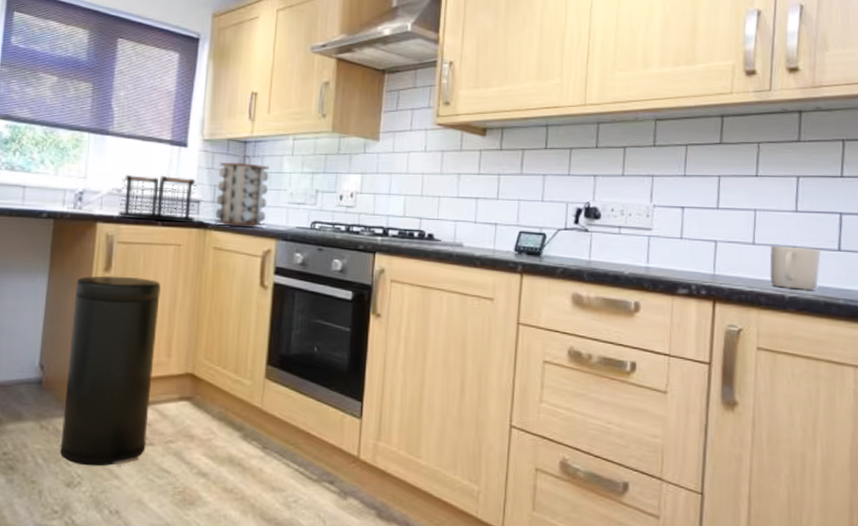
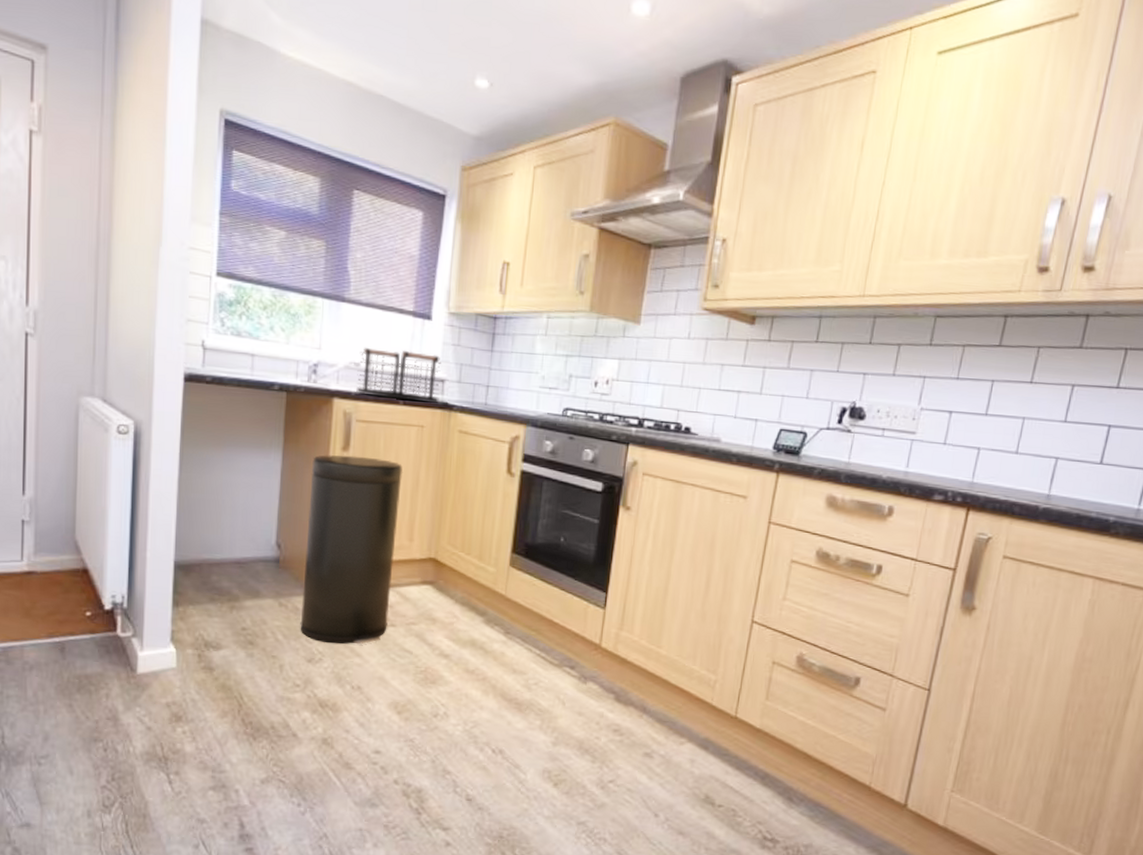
spice rack: present [214,154,269,228] -> none [460,331,520,412]
mug: present [770,245,821,290] -> none [1027,455,1082,502]

